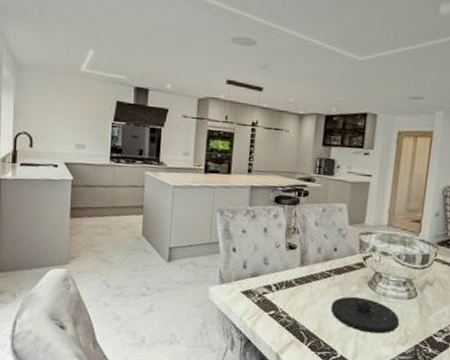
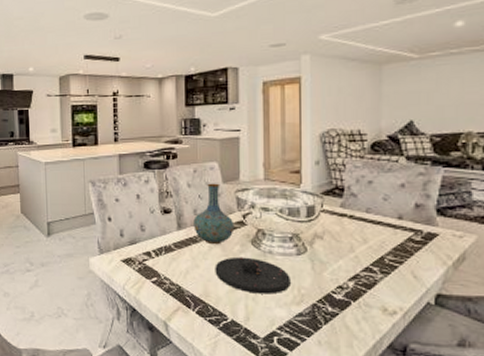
vase: none [316,223,355,284] -> present [193,183,235,245]

